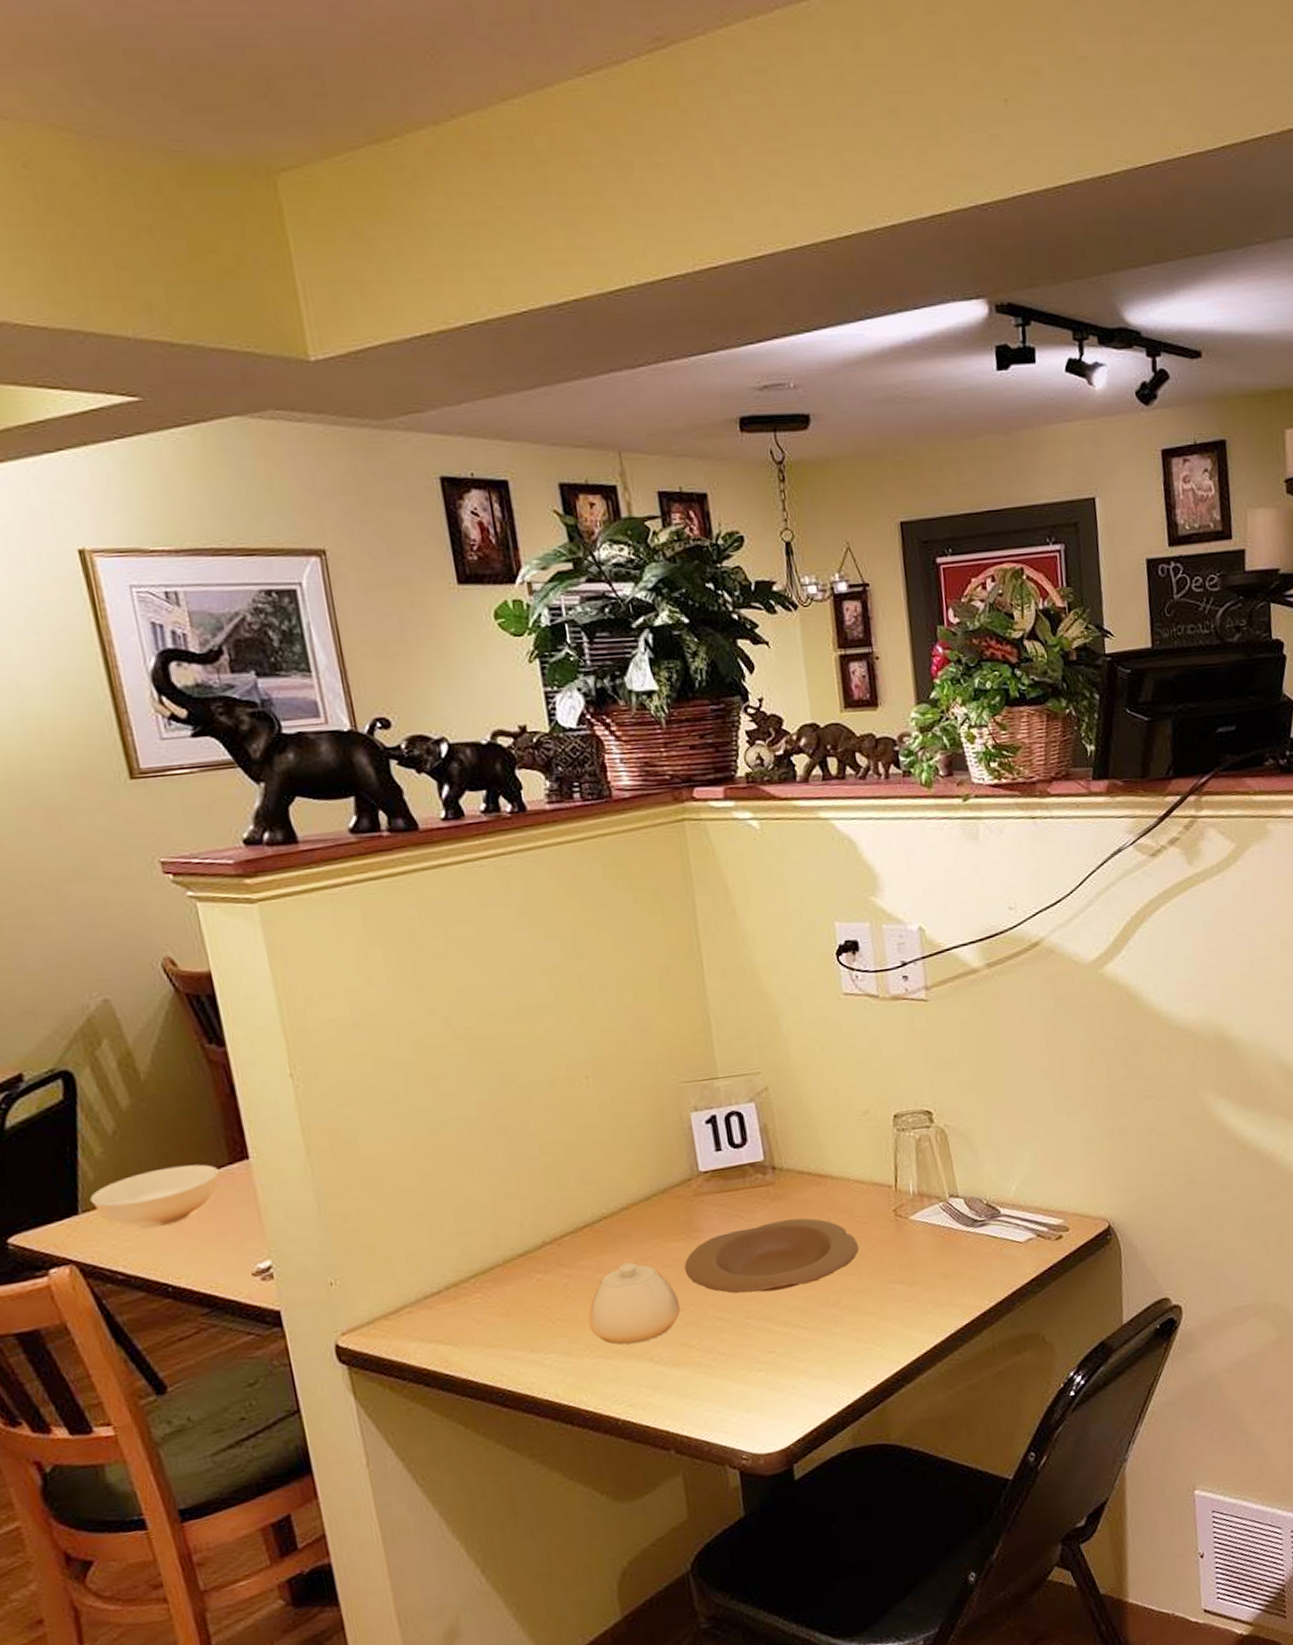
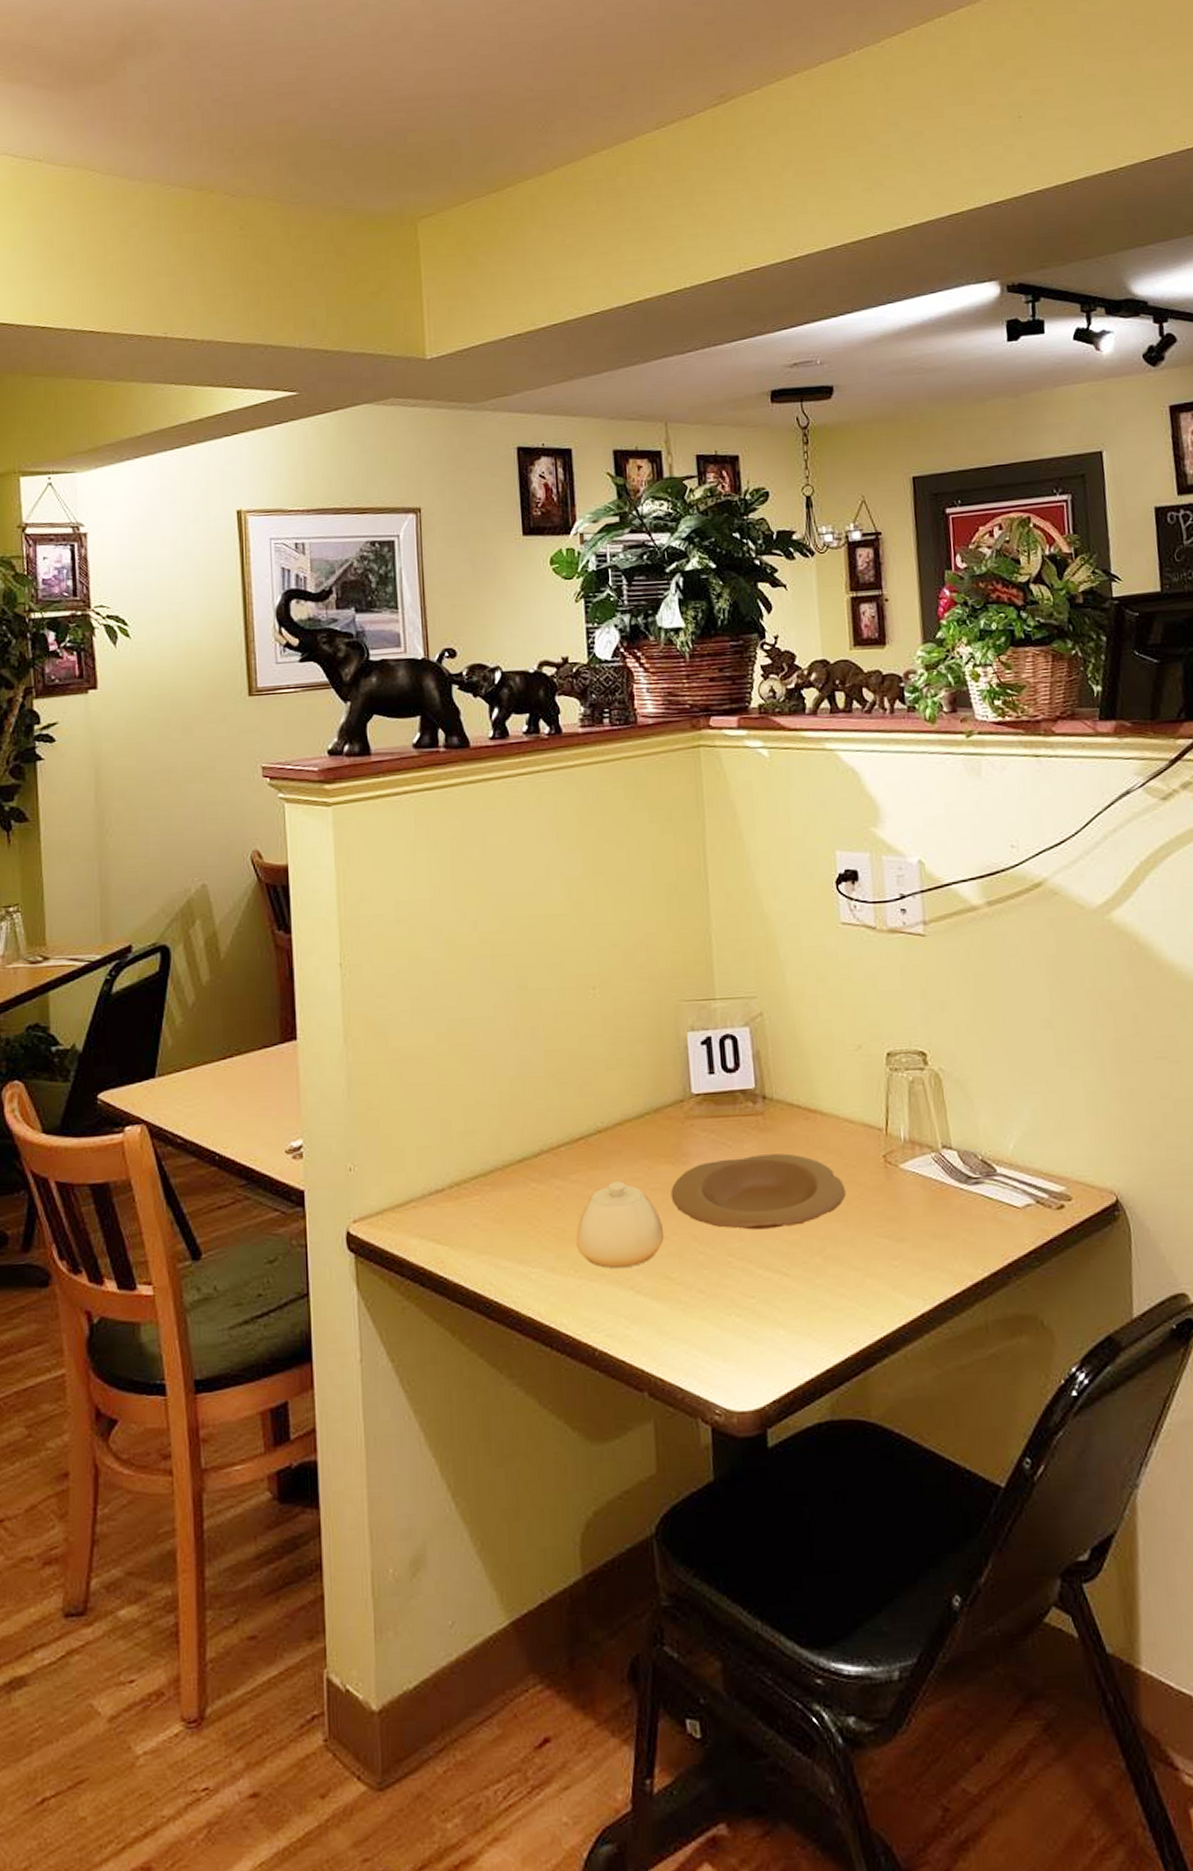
bowl: present [89,1164,220,1229] -> none [166,1040,272,1098]

